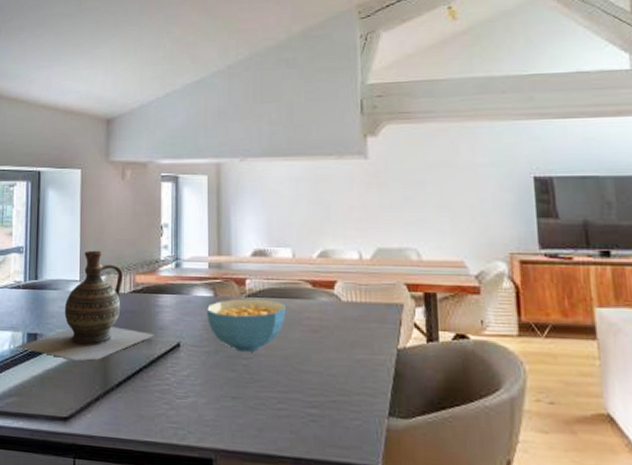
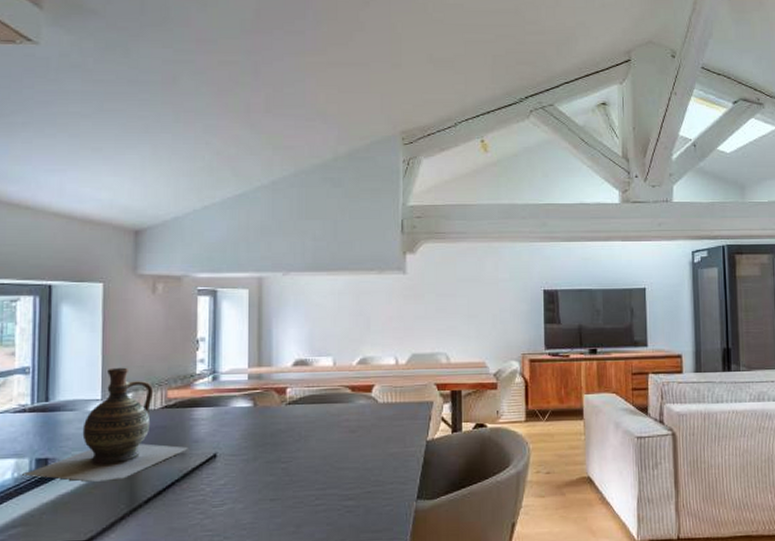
cereal bowl: present [206,298,286,353] -> none [245,406,325,457]

